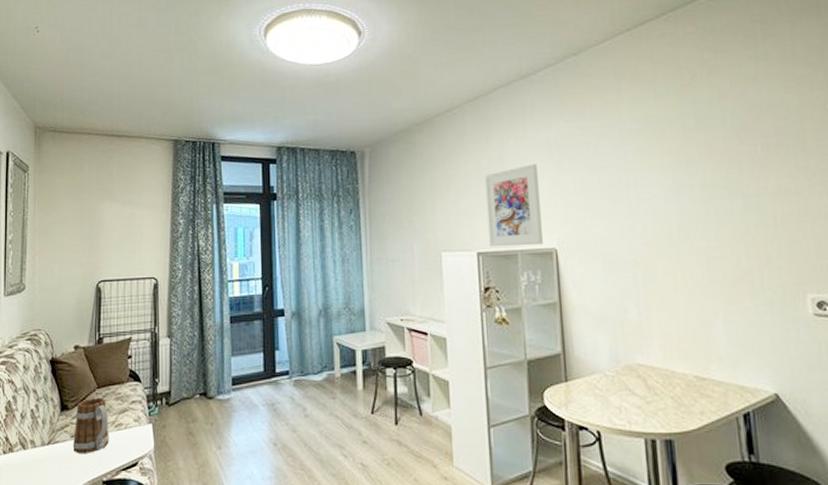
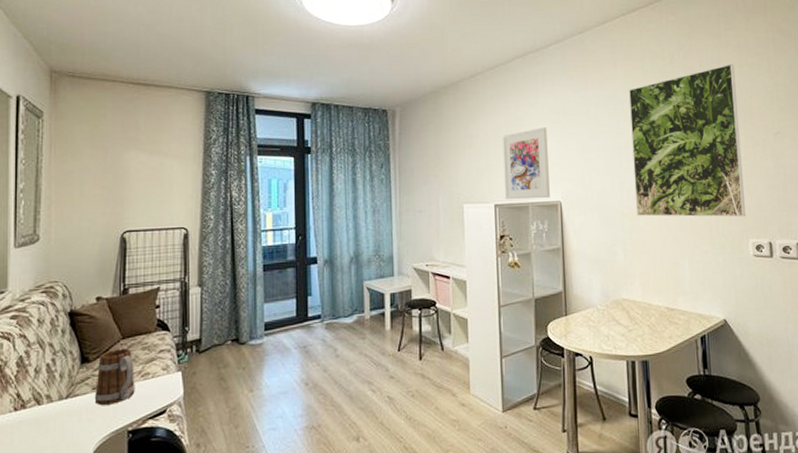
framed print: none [637,78,800,267] -> present [628,63,745,217]

